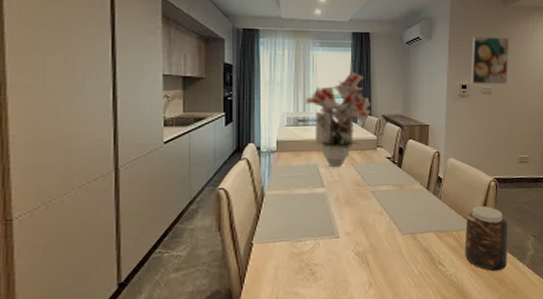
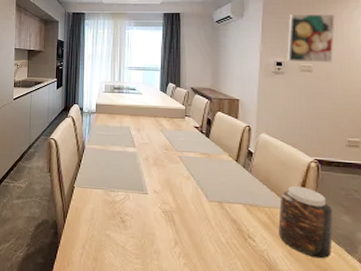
bouquet: present [305,72,371,168] -> none [120,48,180,132]

